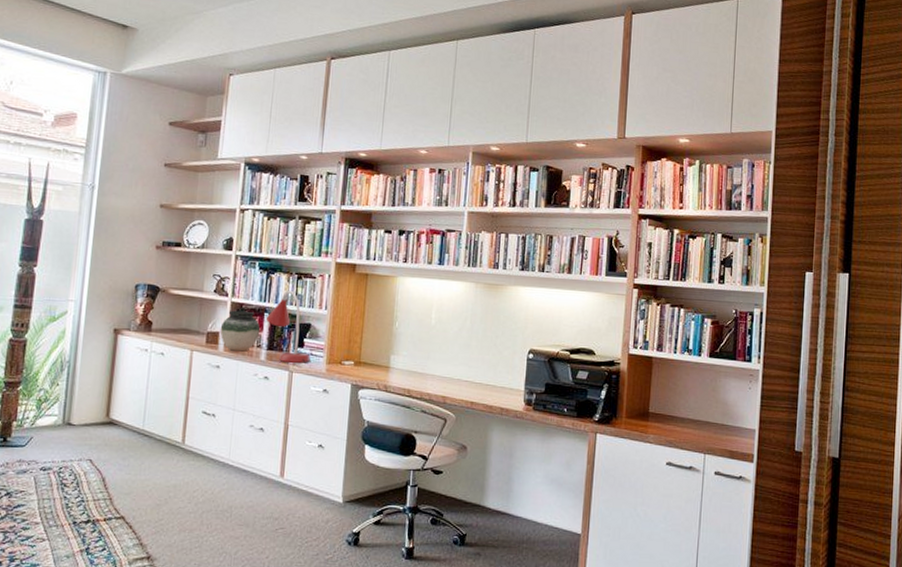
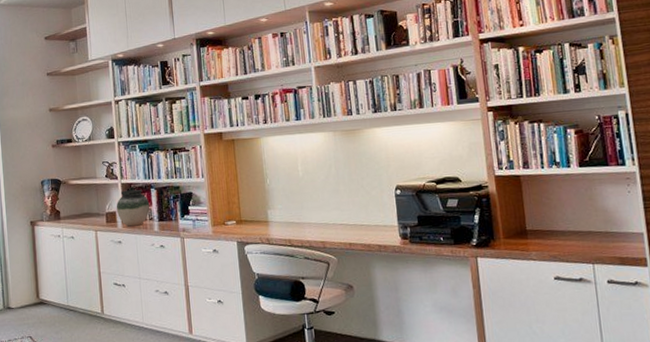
desk lamp: present [267,290,310,363] -> none [153,165,197,230]

